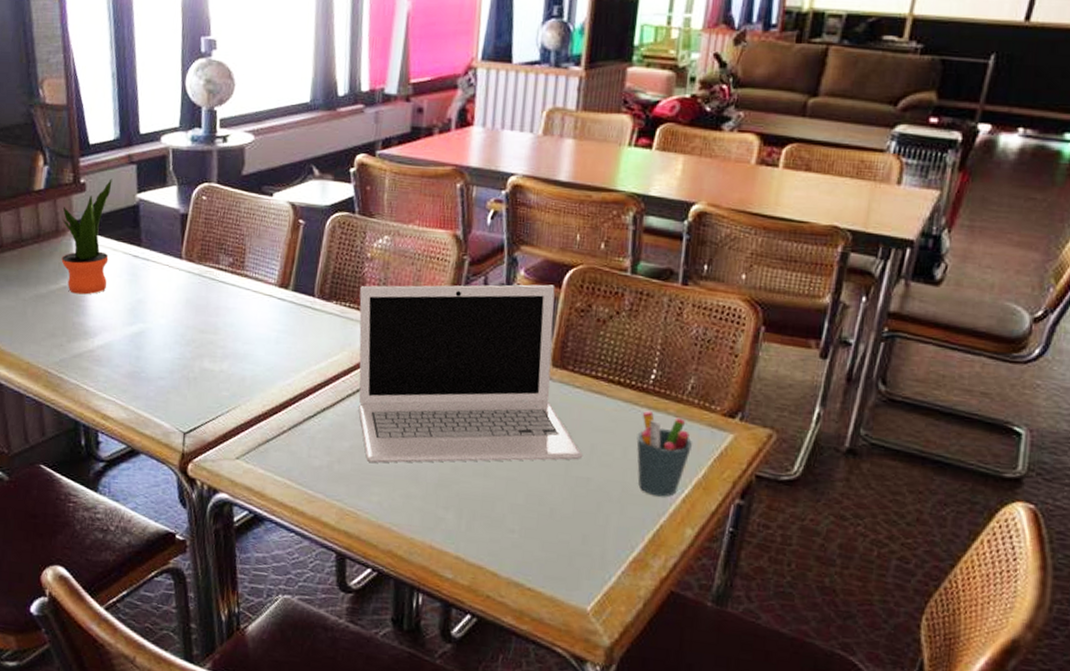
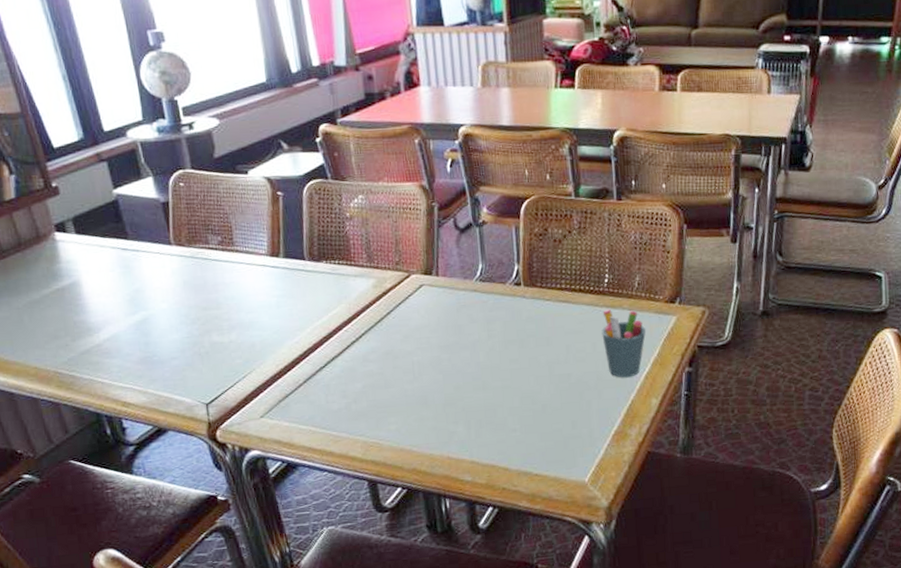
potted plant: present [61,178,112,295] -> none [39,178,101,294]
laptop: present [358,284,584,463] -> none [345,216,562,398]

